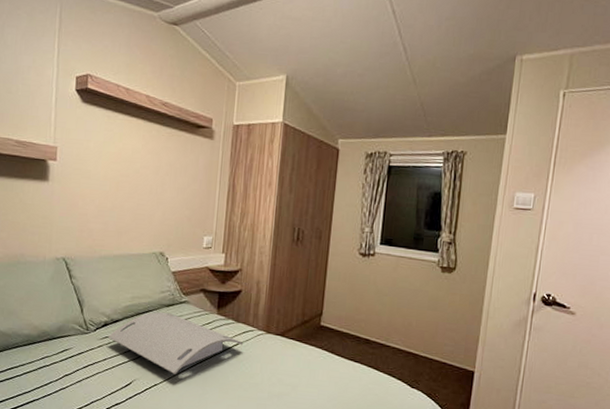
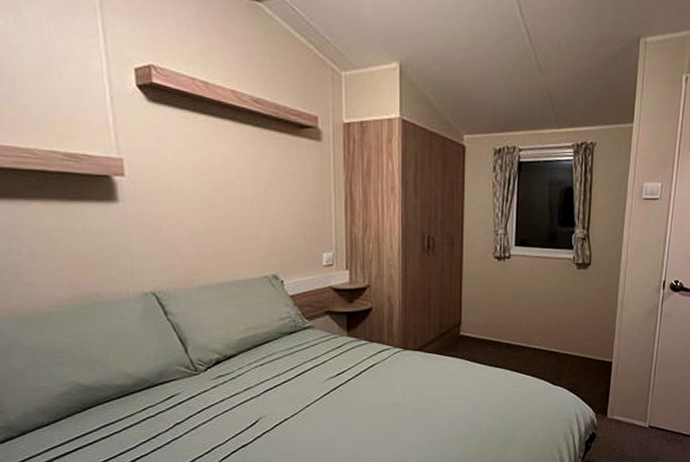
serving tray: present [108,312,243,374] -> none [222,341,379,405]

